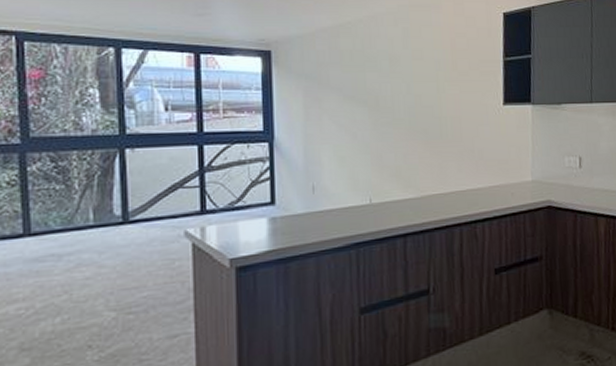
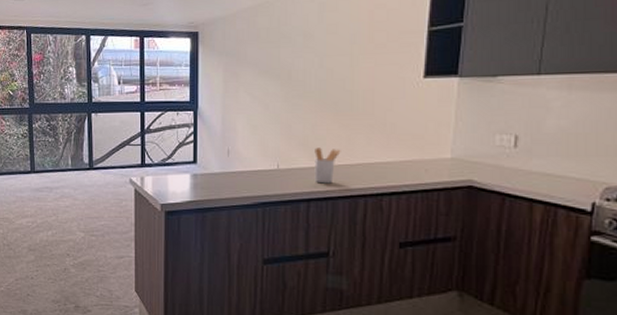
utensil holder: none [408,177,434,216] -> present [315,147,341,184]

